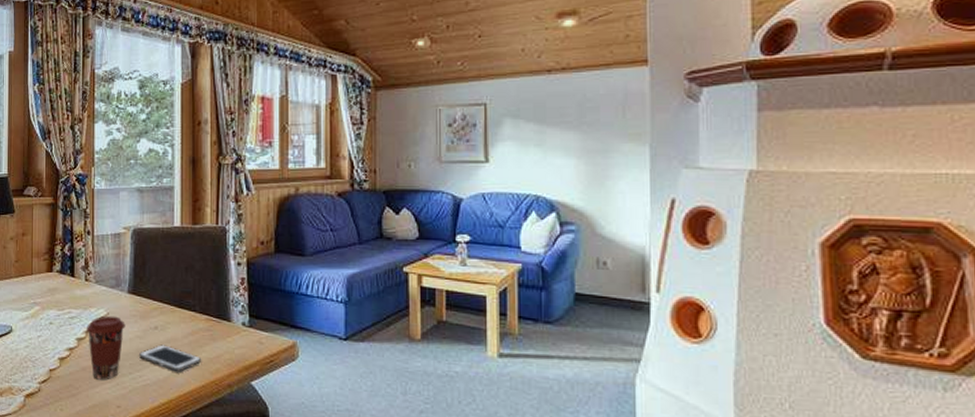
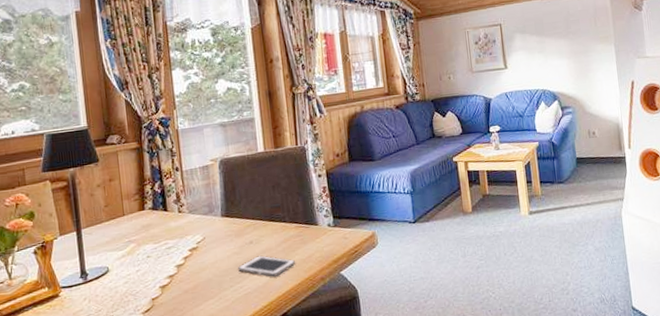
coffee cup: present [85,315,125,380] -> none [184,239,222,299]

